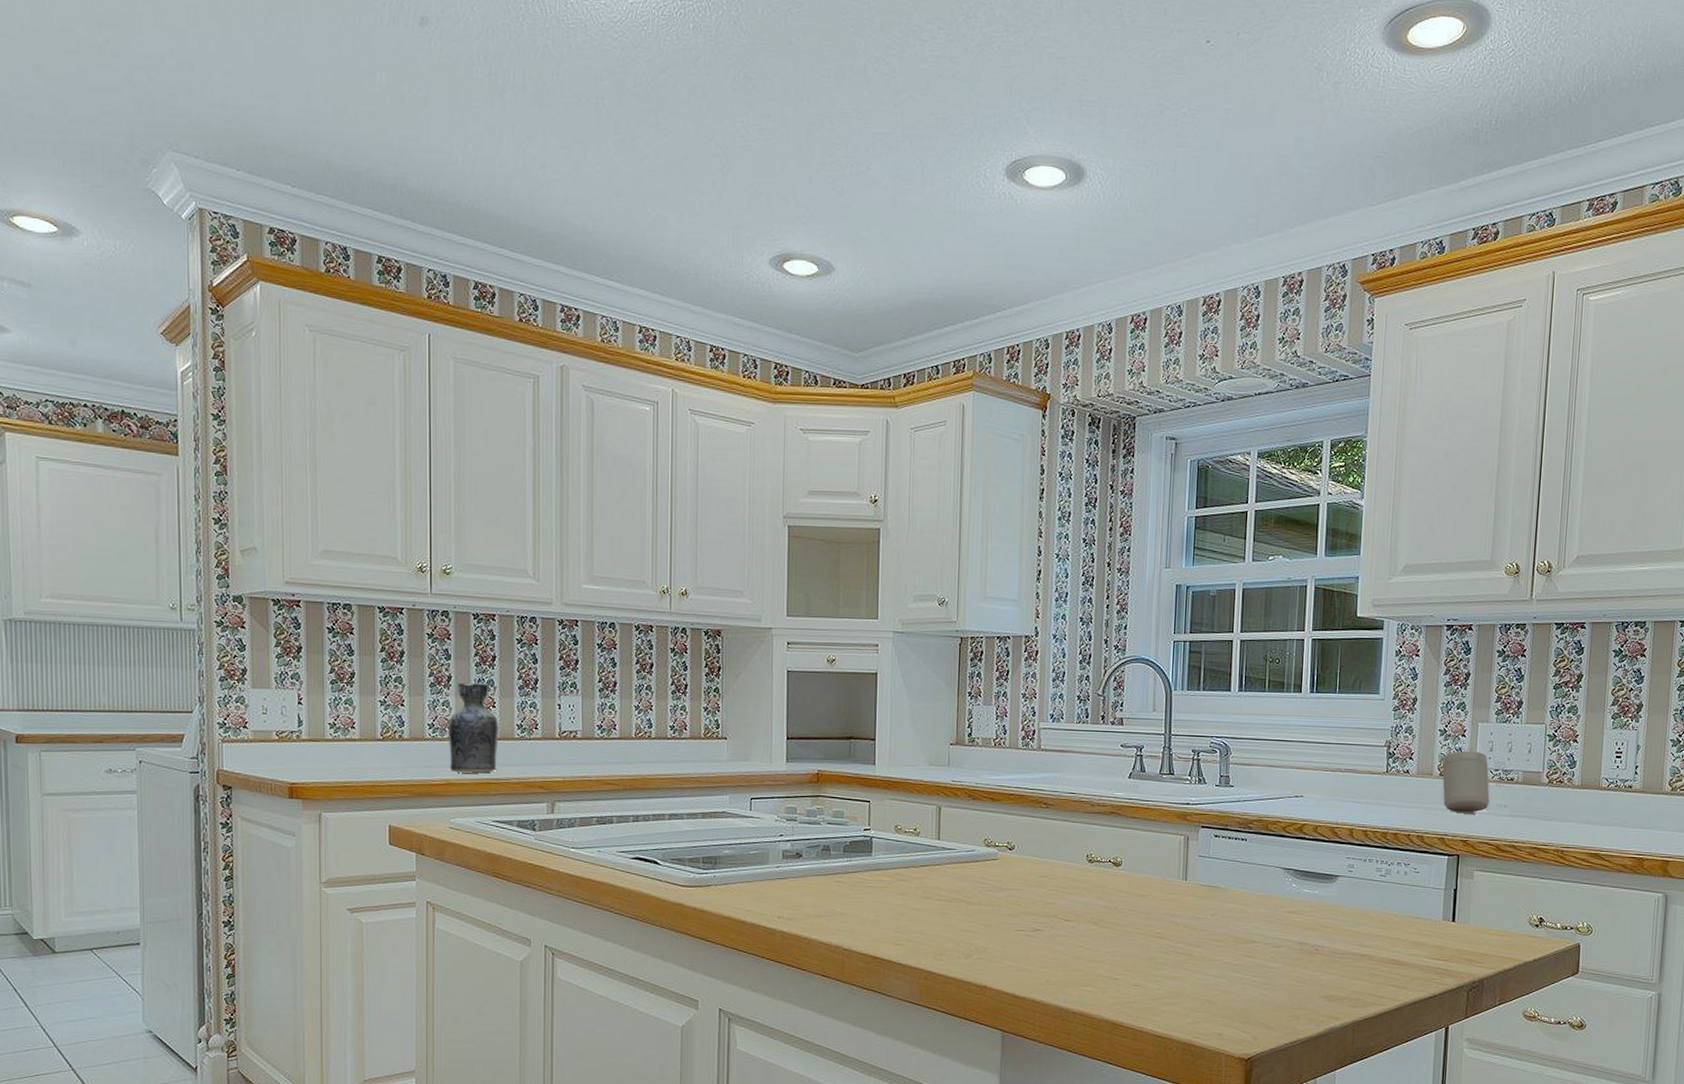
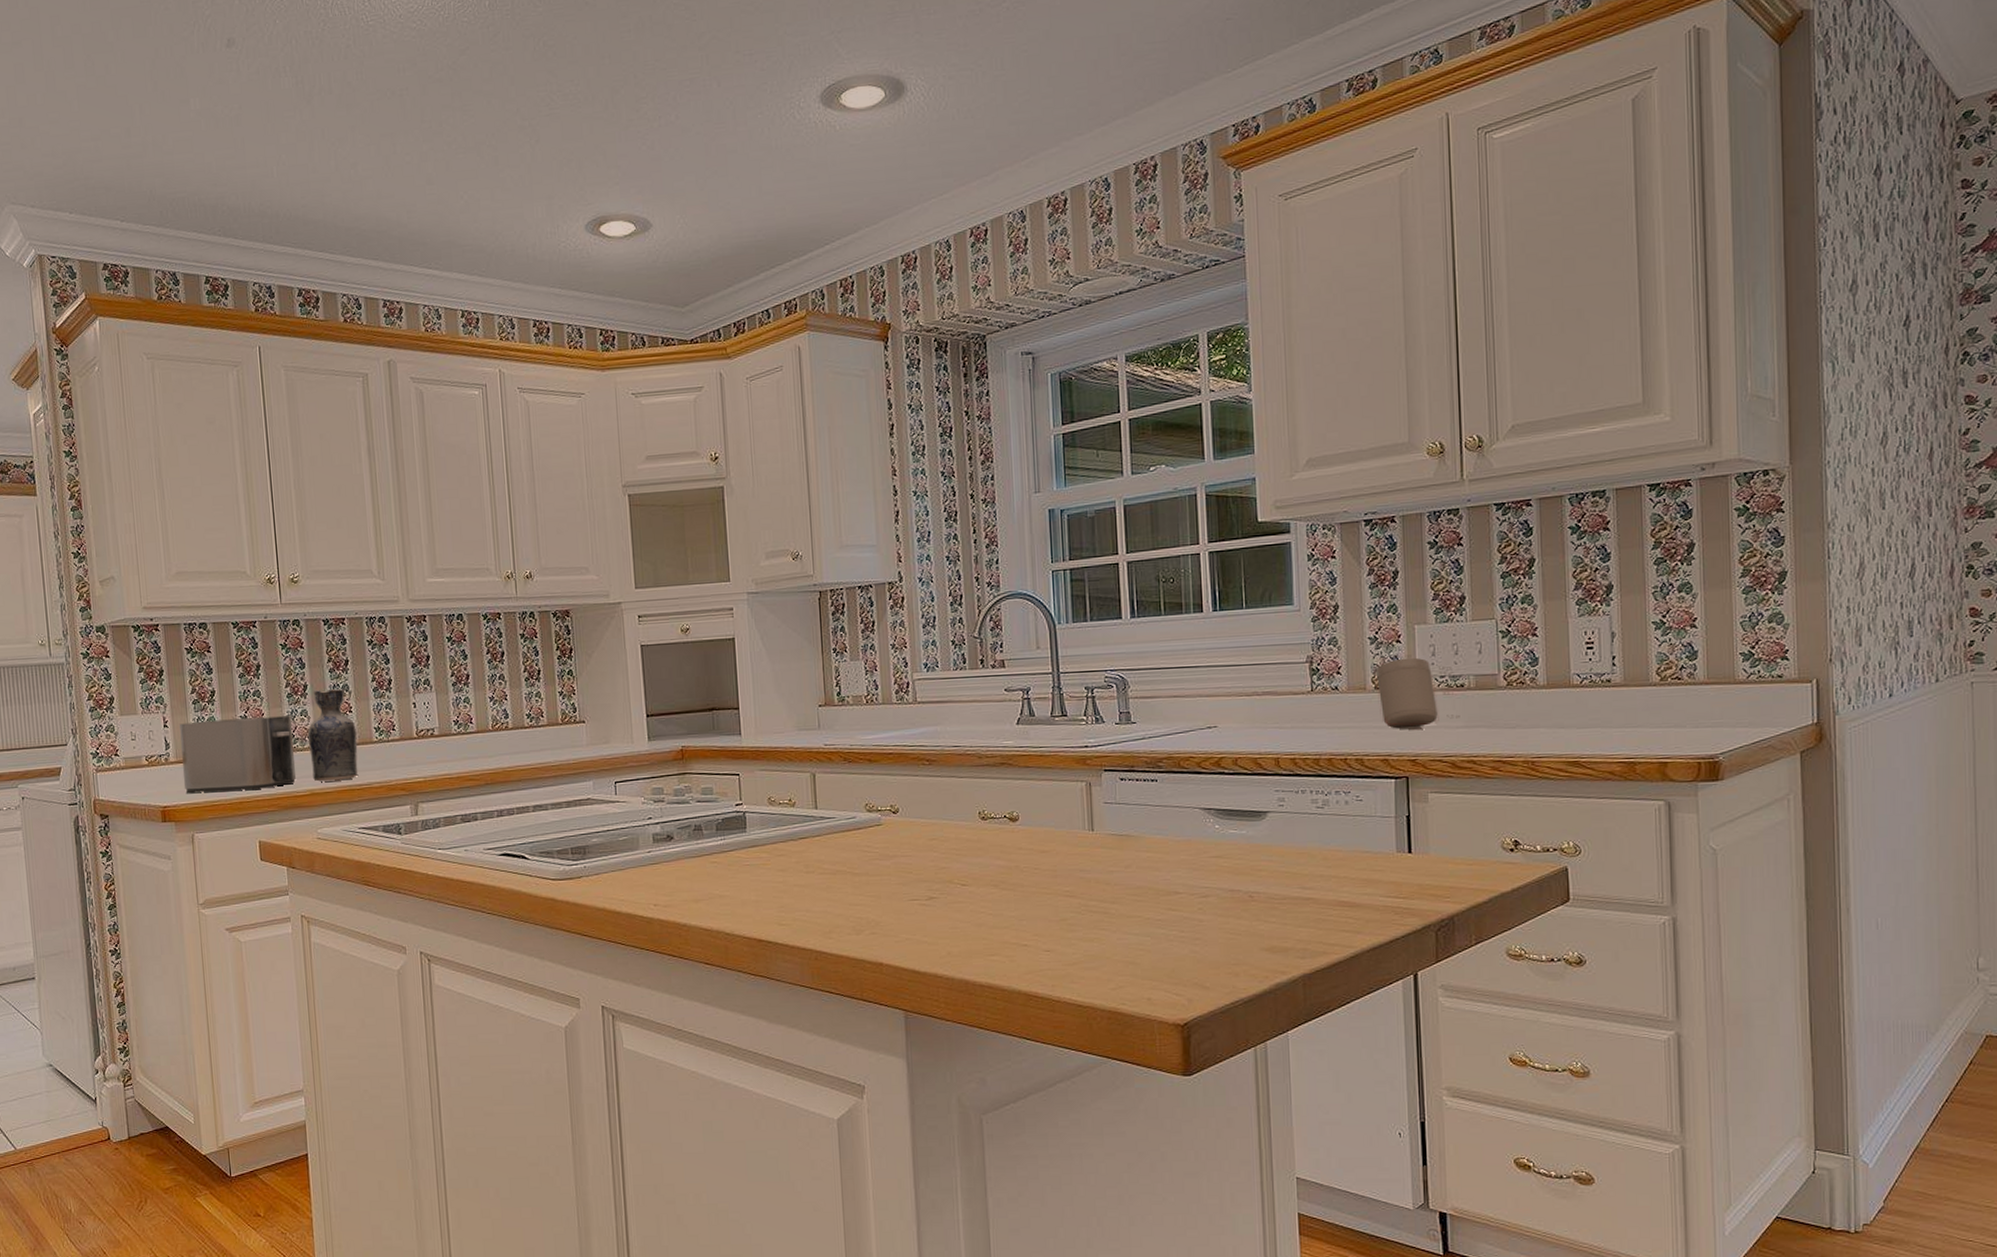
toaster: none [314,701,433,775] -> present [179,714,297,794]

